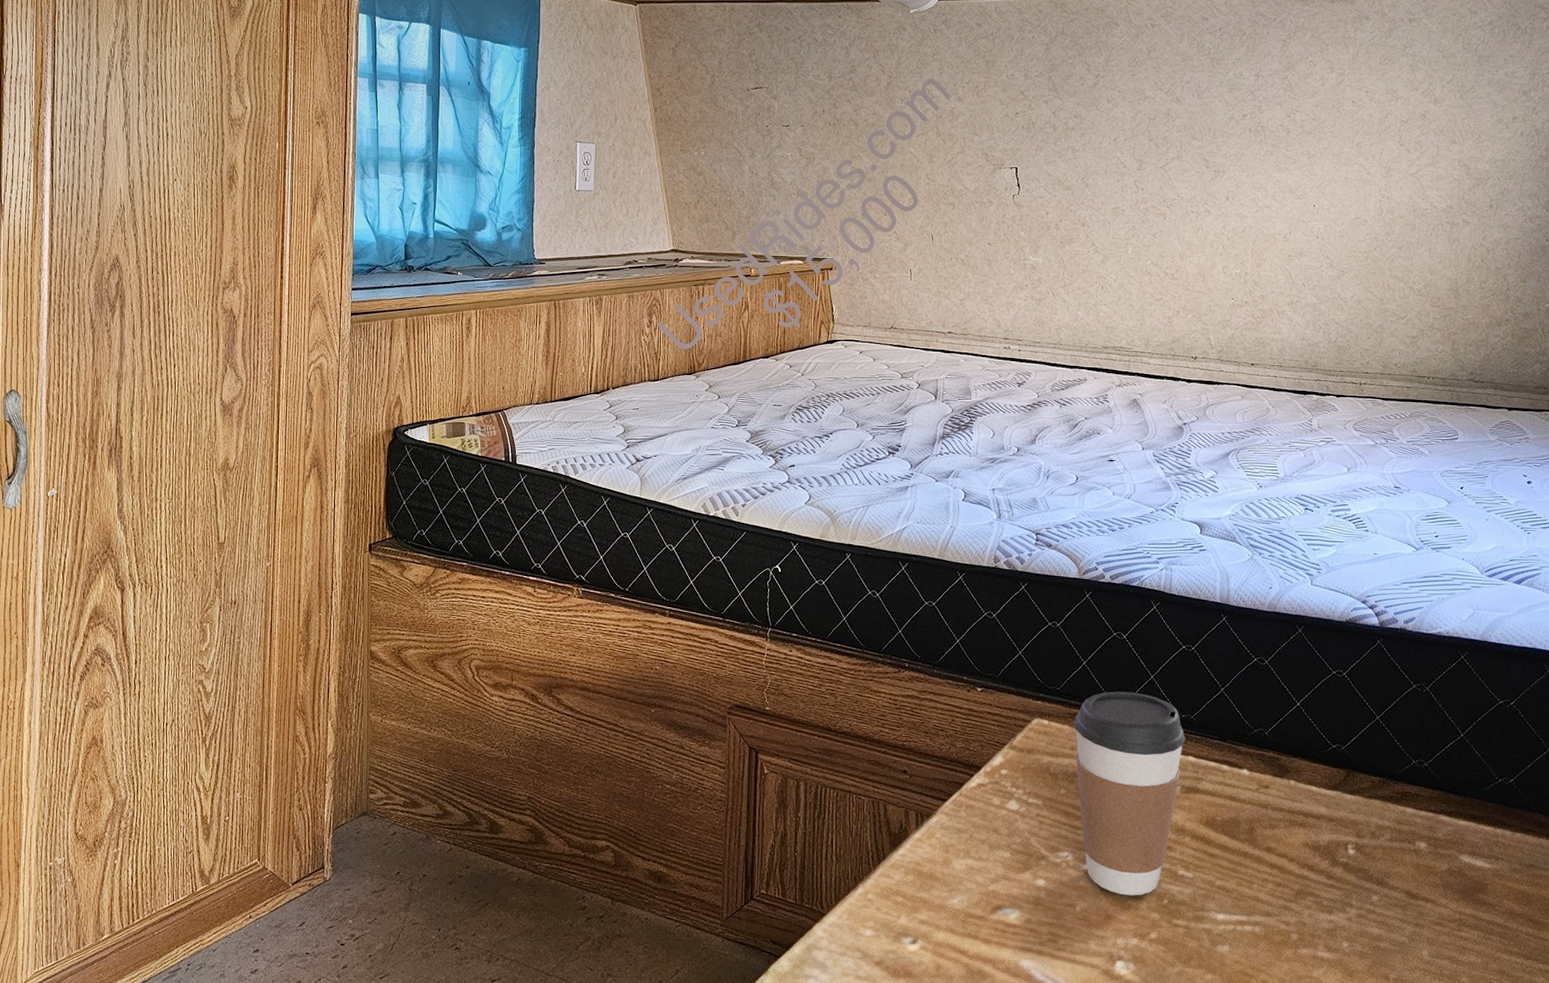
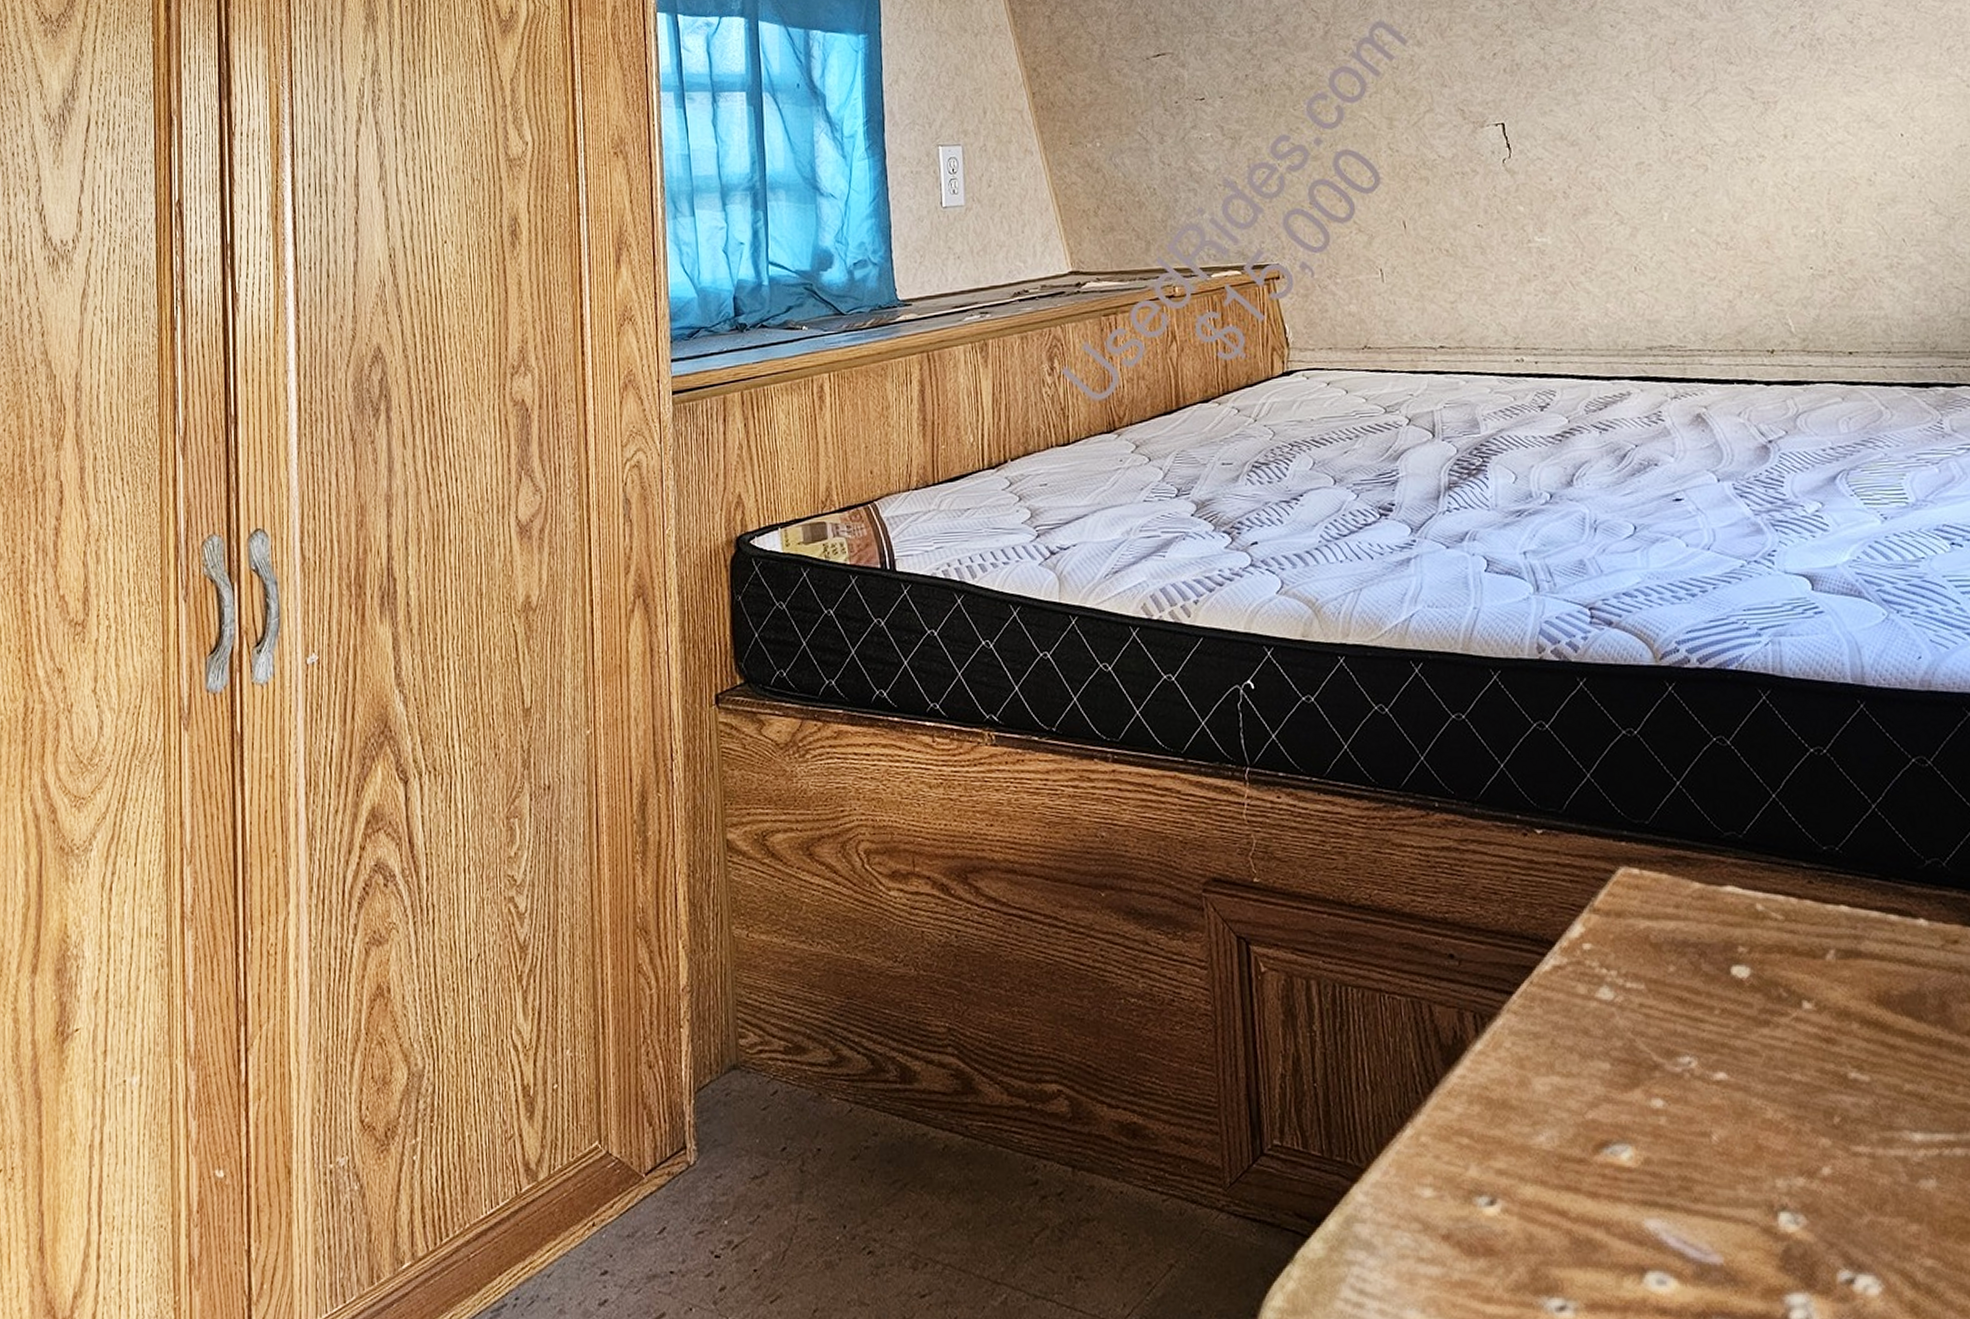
coffee cup: present [1074,691,1185,896] -> none [1674,819,1832,1115]

